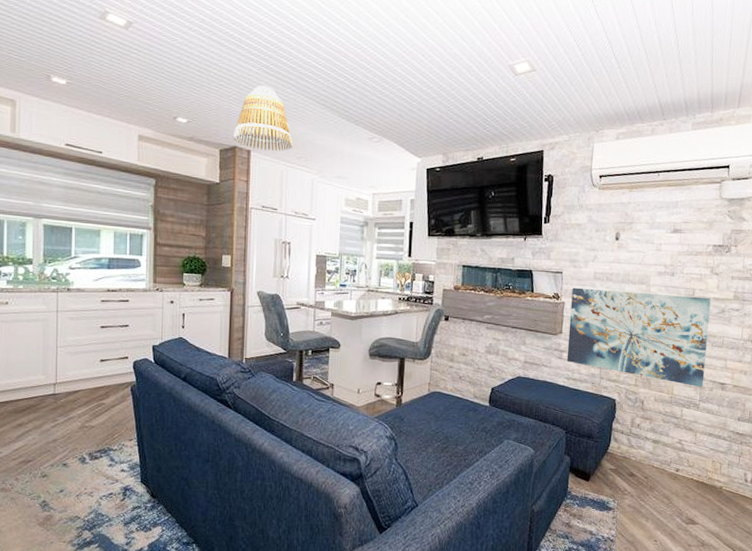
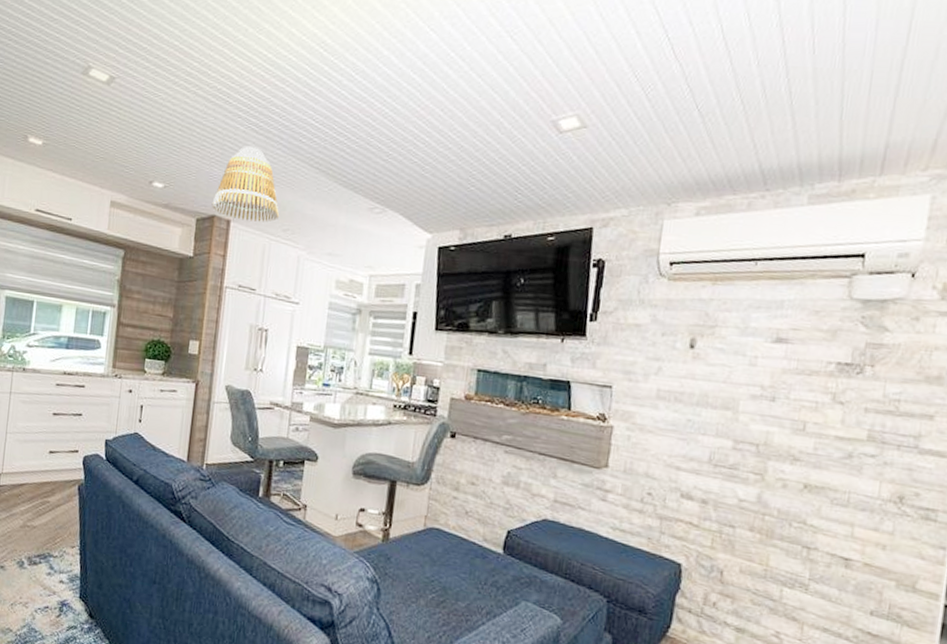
wall art: present [566,287,711,388] -> none [612,407,831,562]

